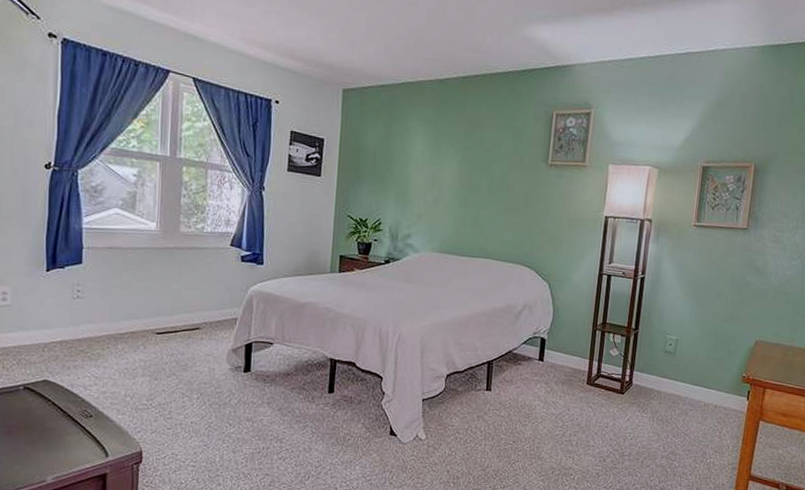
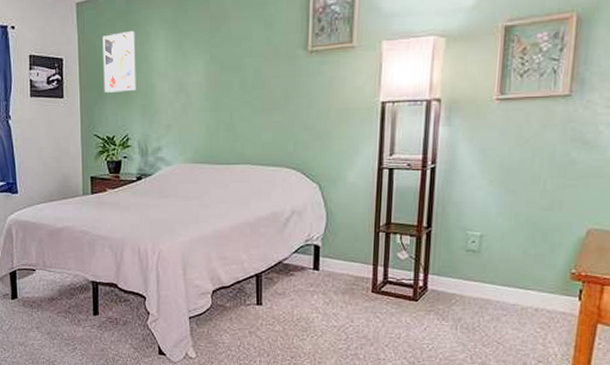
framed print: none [361,122,396,179] -> present [102,30,136,93]

